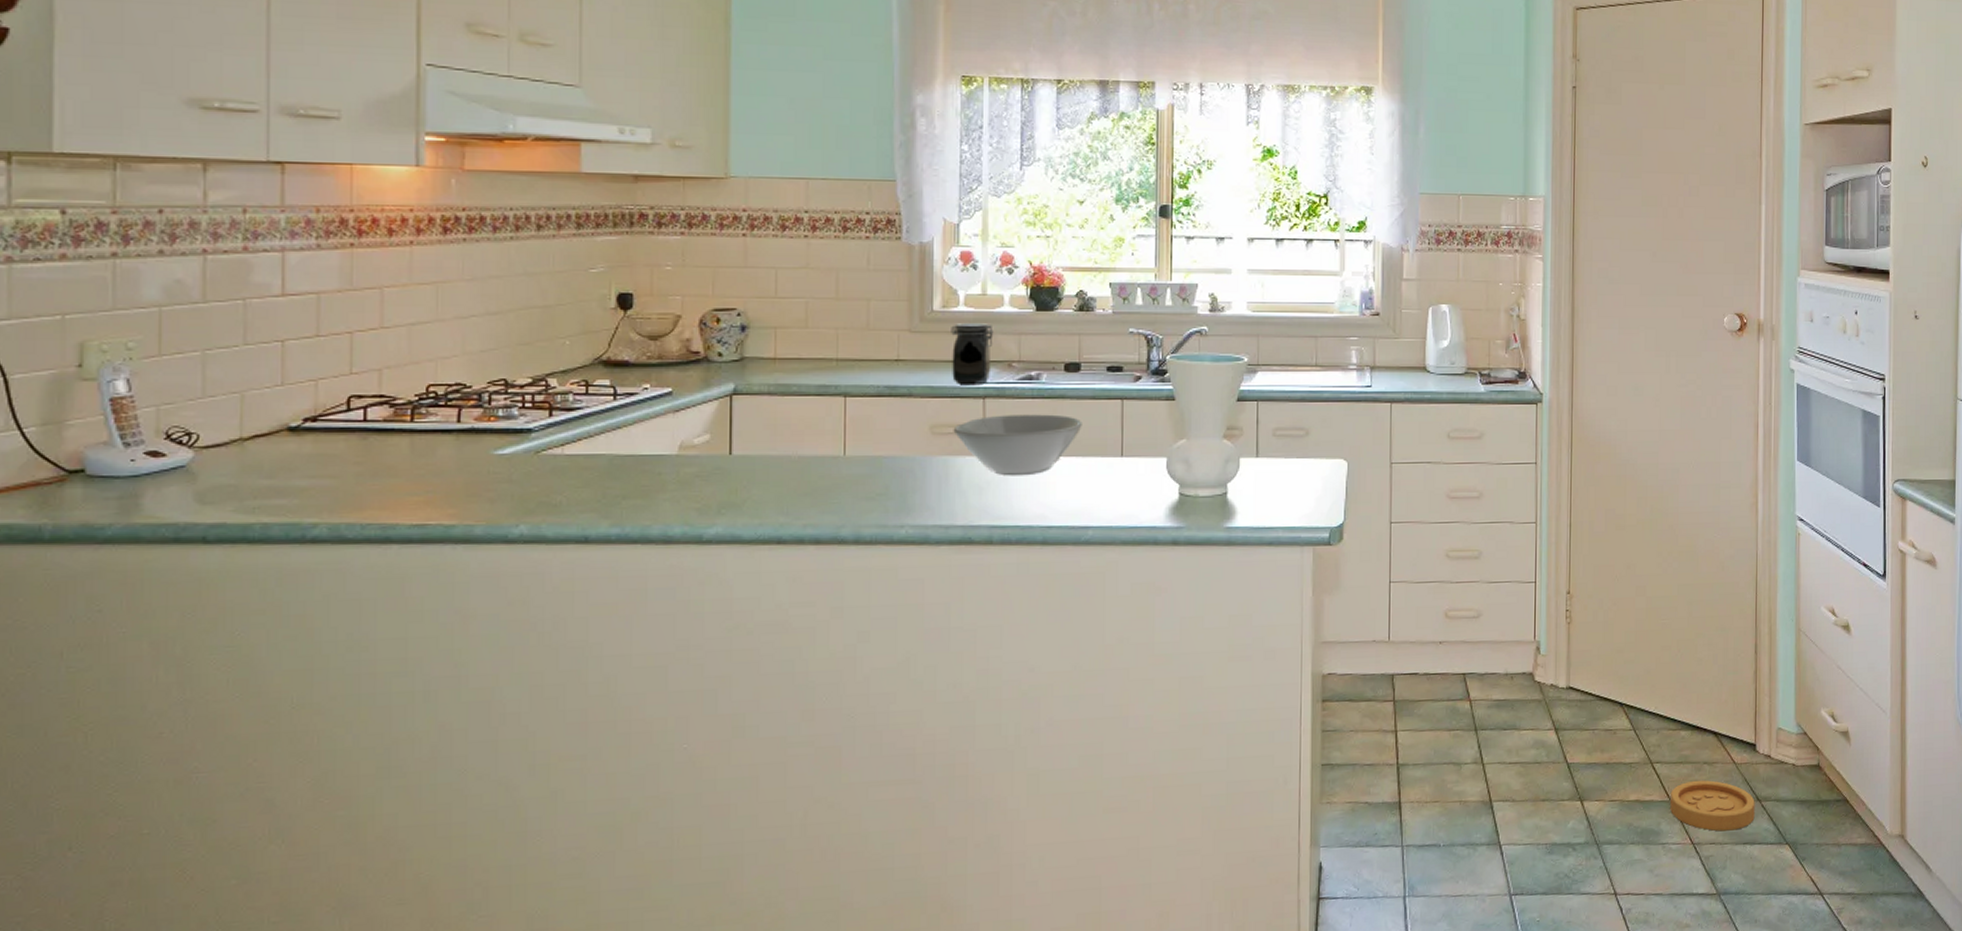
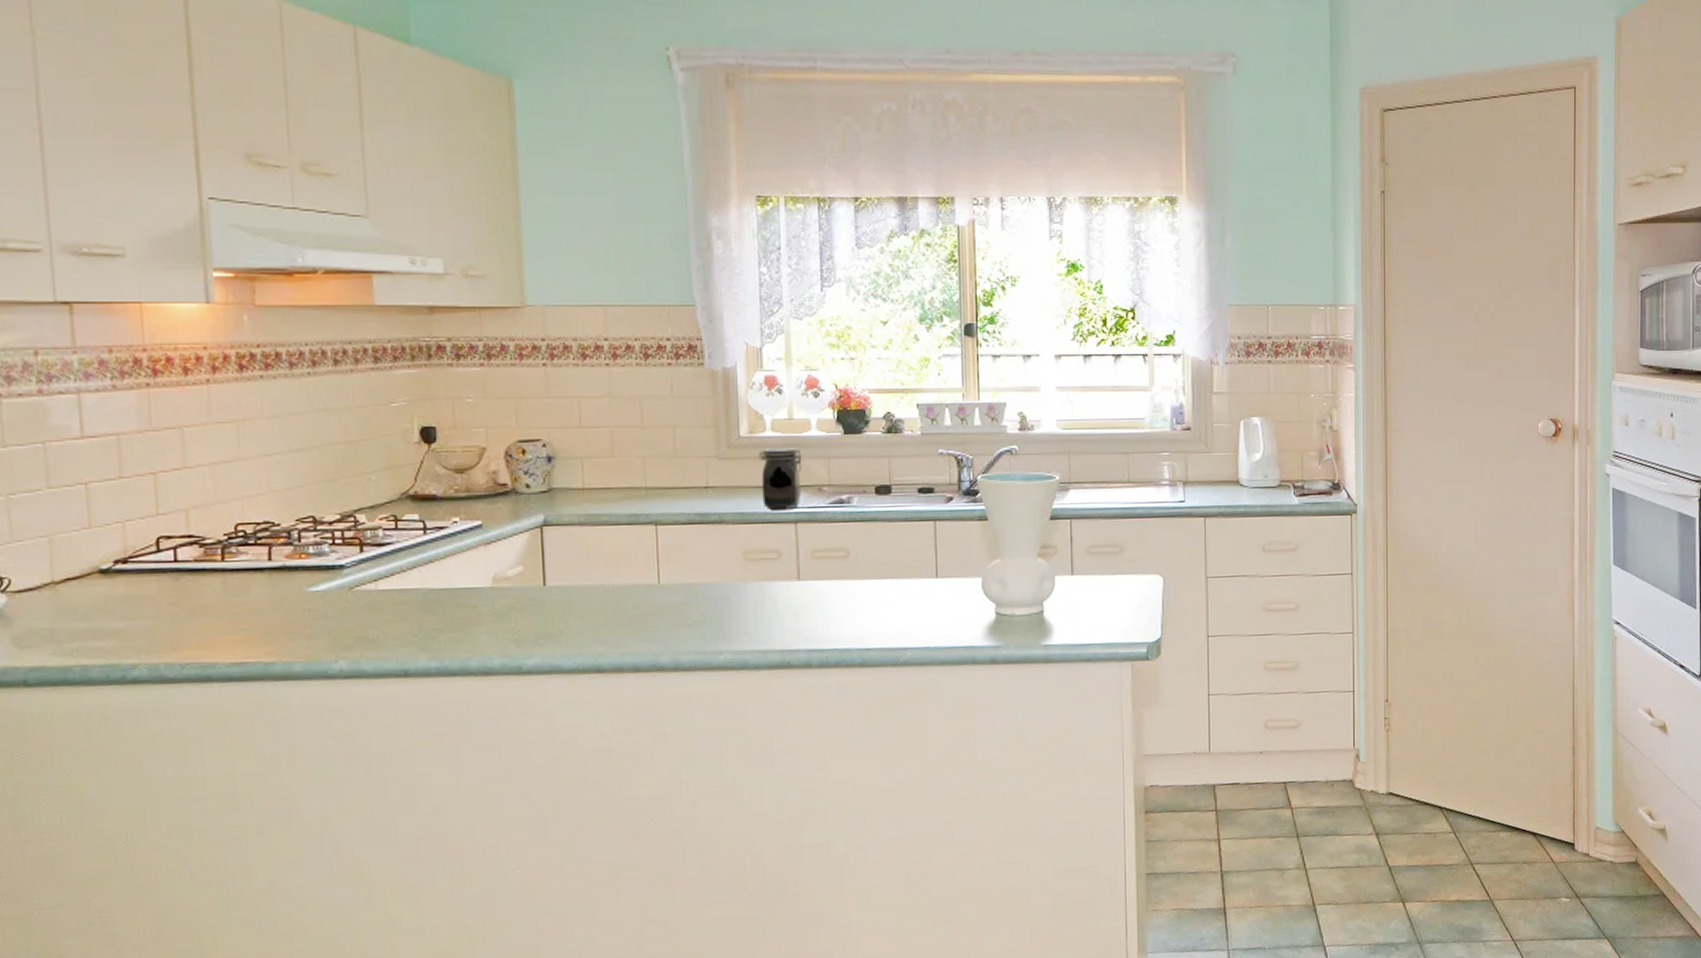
bowl: present [953,414,1082,476] -> none [766,537,896,600]
pet bowl: present [1670,780,1755,832] -> none [1491,879,1574,928]

